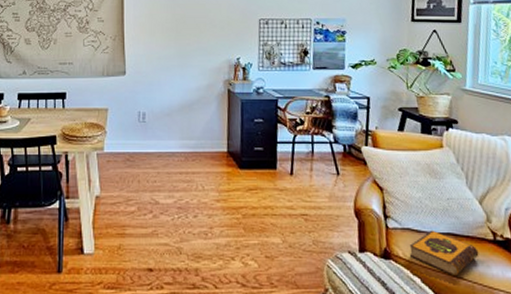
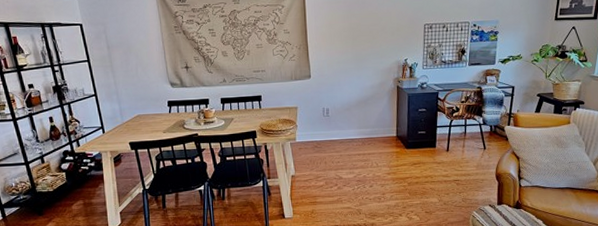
hardback book: present [409,230,479,276] -> none [535,186,589,217]

